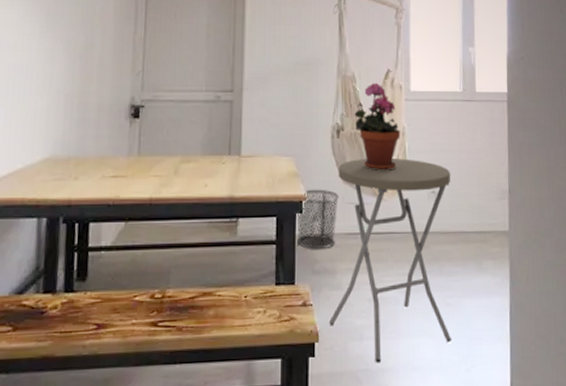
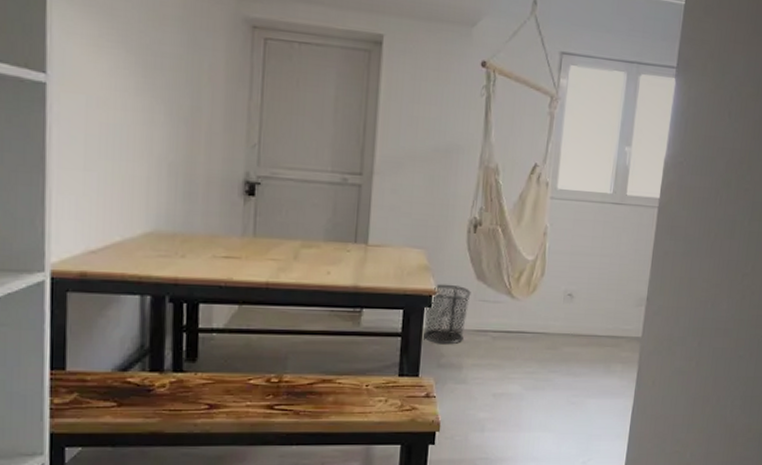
side table: present [329,158,452,363] -> none [452,256,590,453]
potted plant: present [354,82,401,171] -> none [494,176,543,270]

